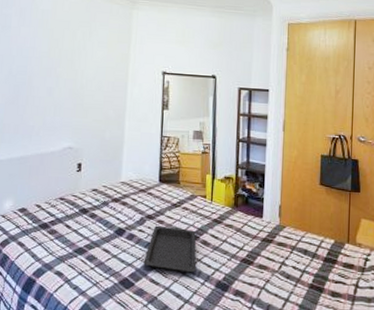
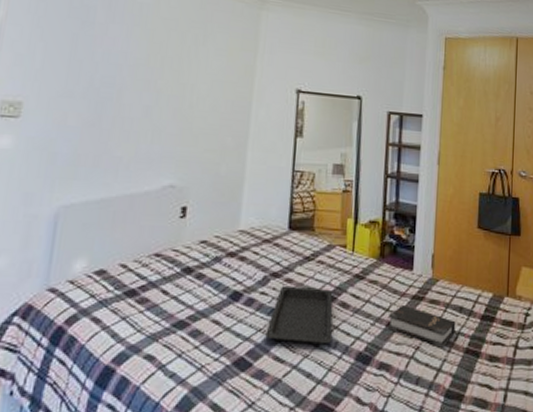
hardback book: none [242,245,301,282] -> present [388,304,456,348]

